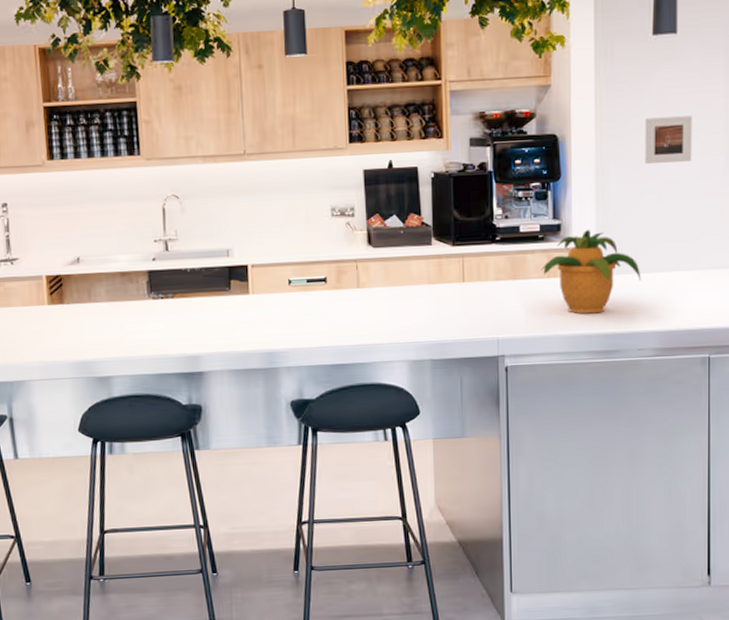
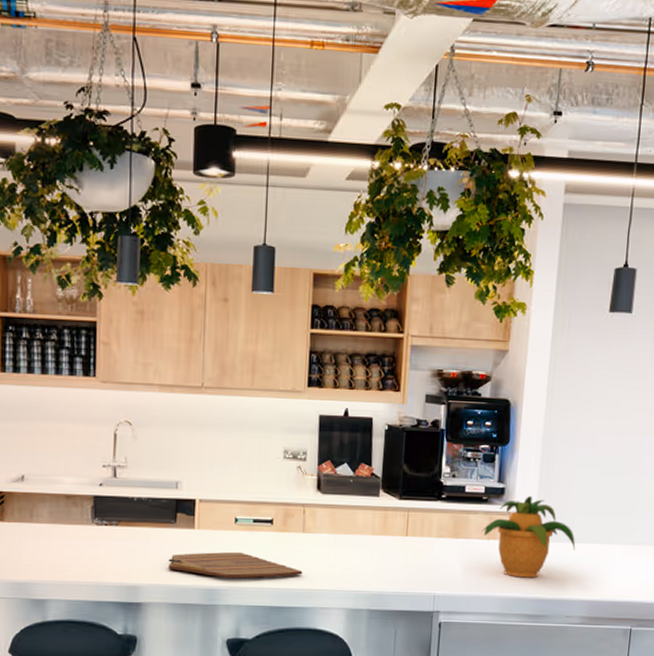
cutting board: none [226,313,361,340] -> present [168,551,303,579]
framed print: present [645,116,692,164] -> none [590,393,638,440]

